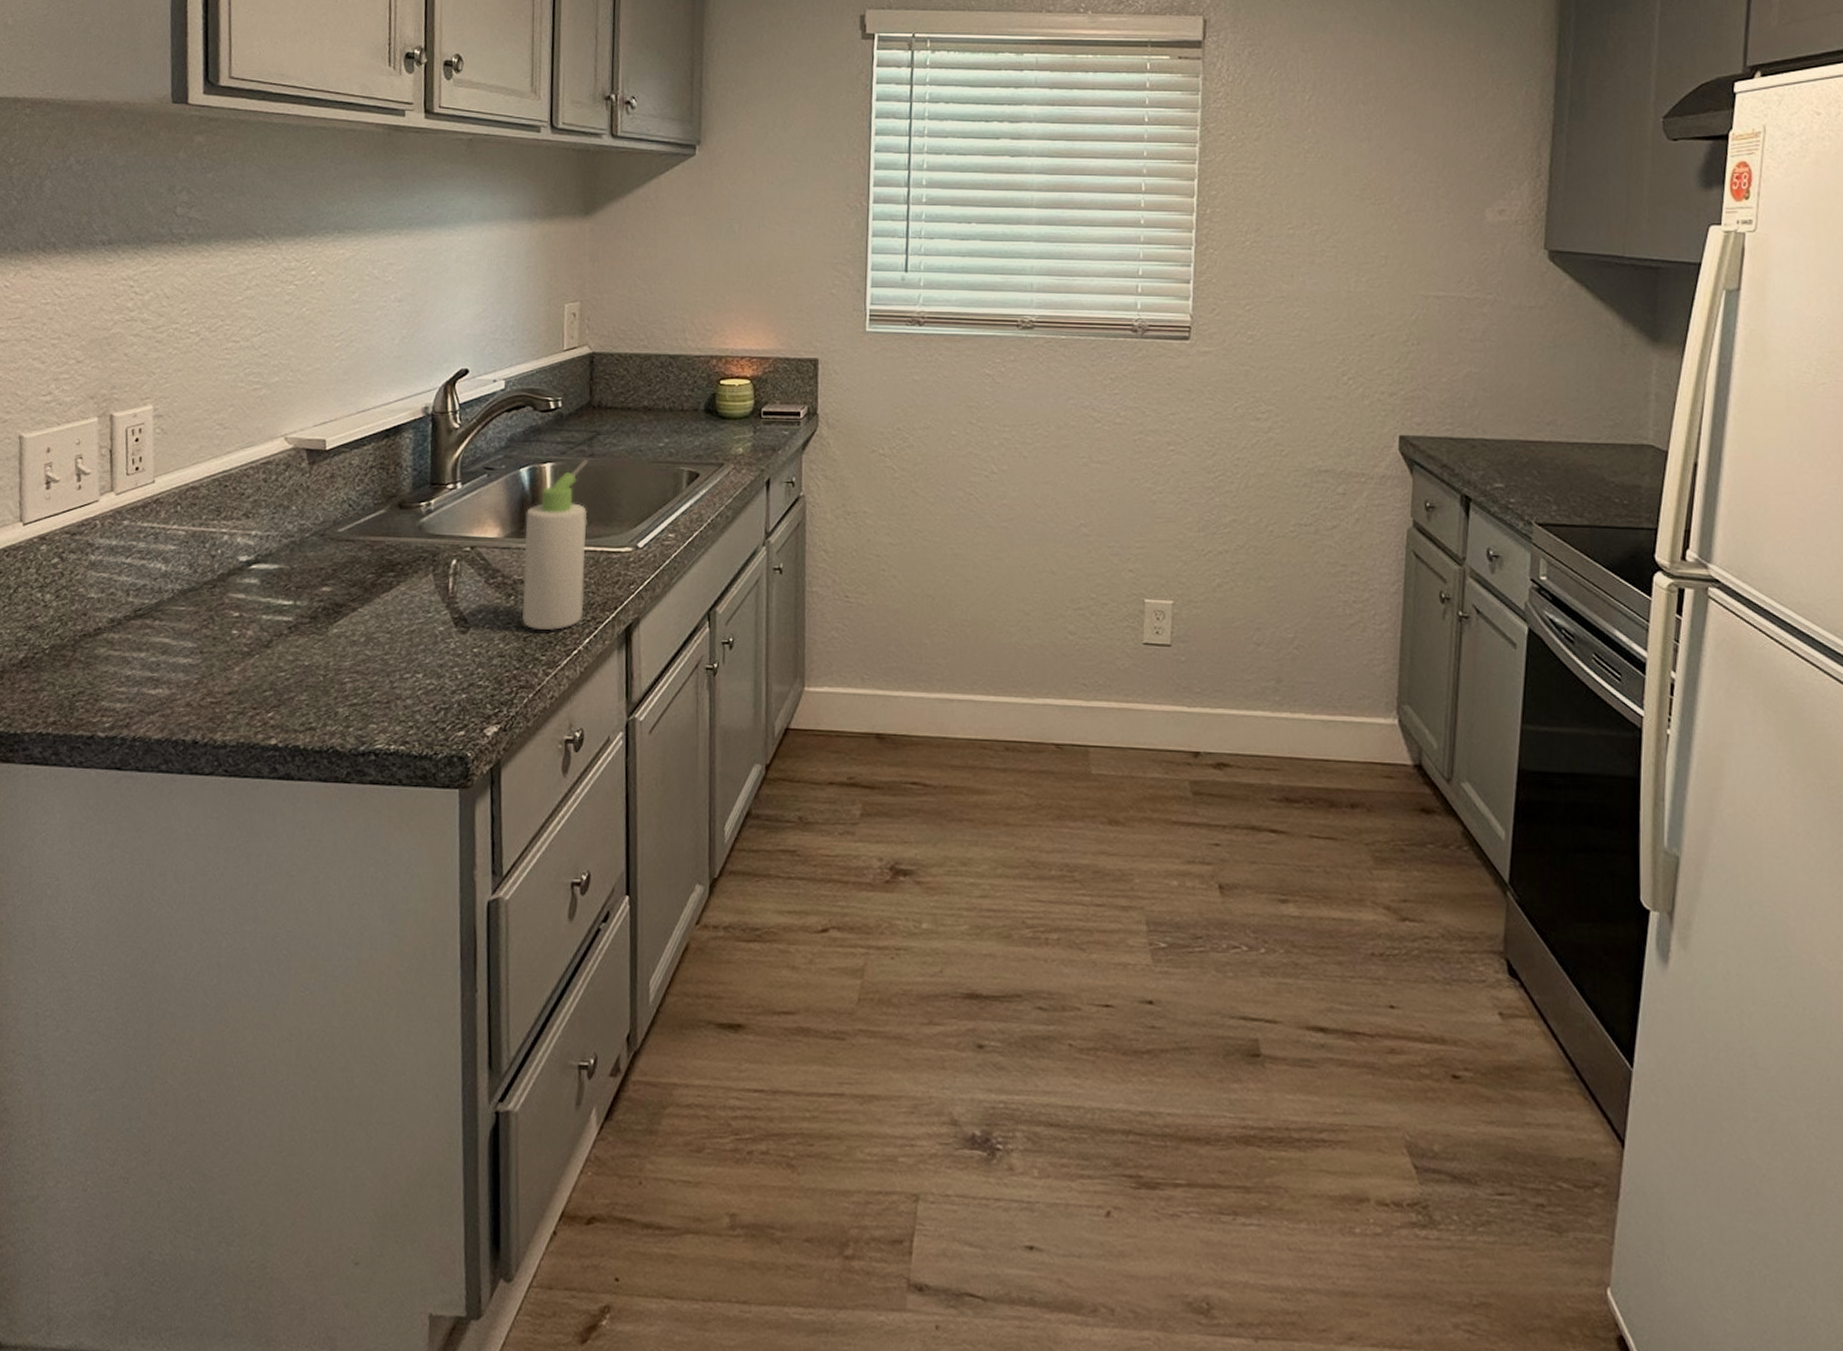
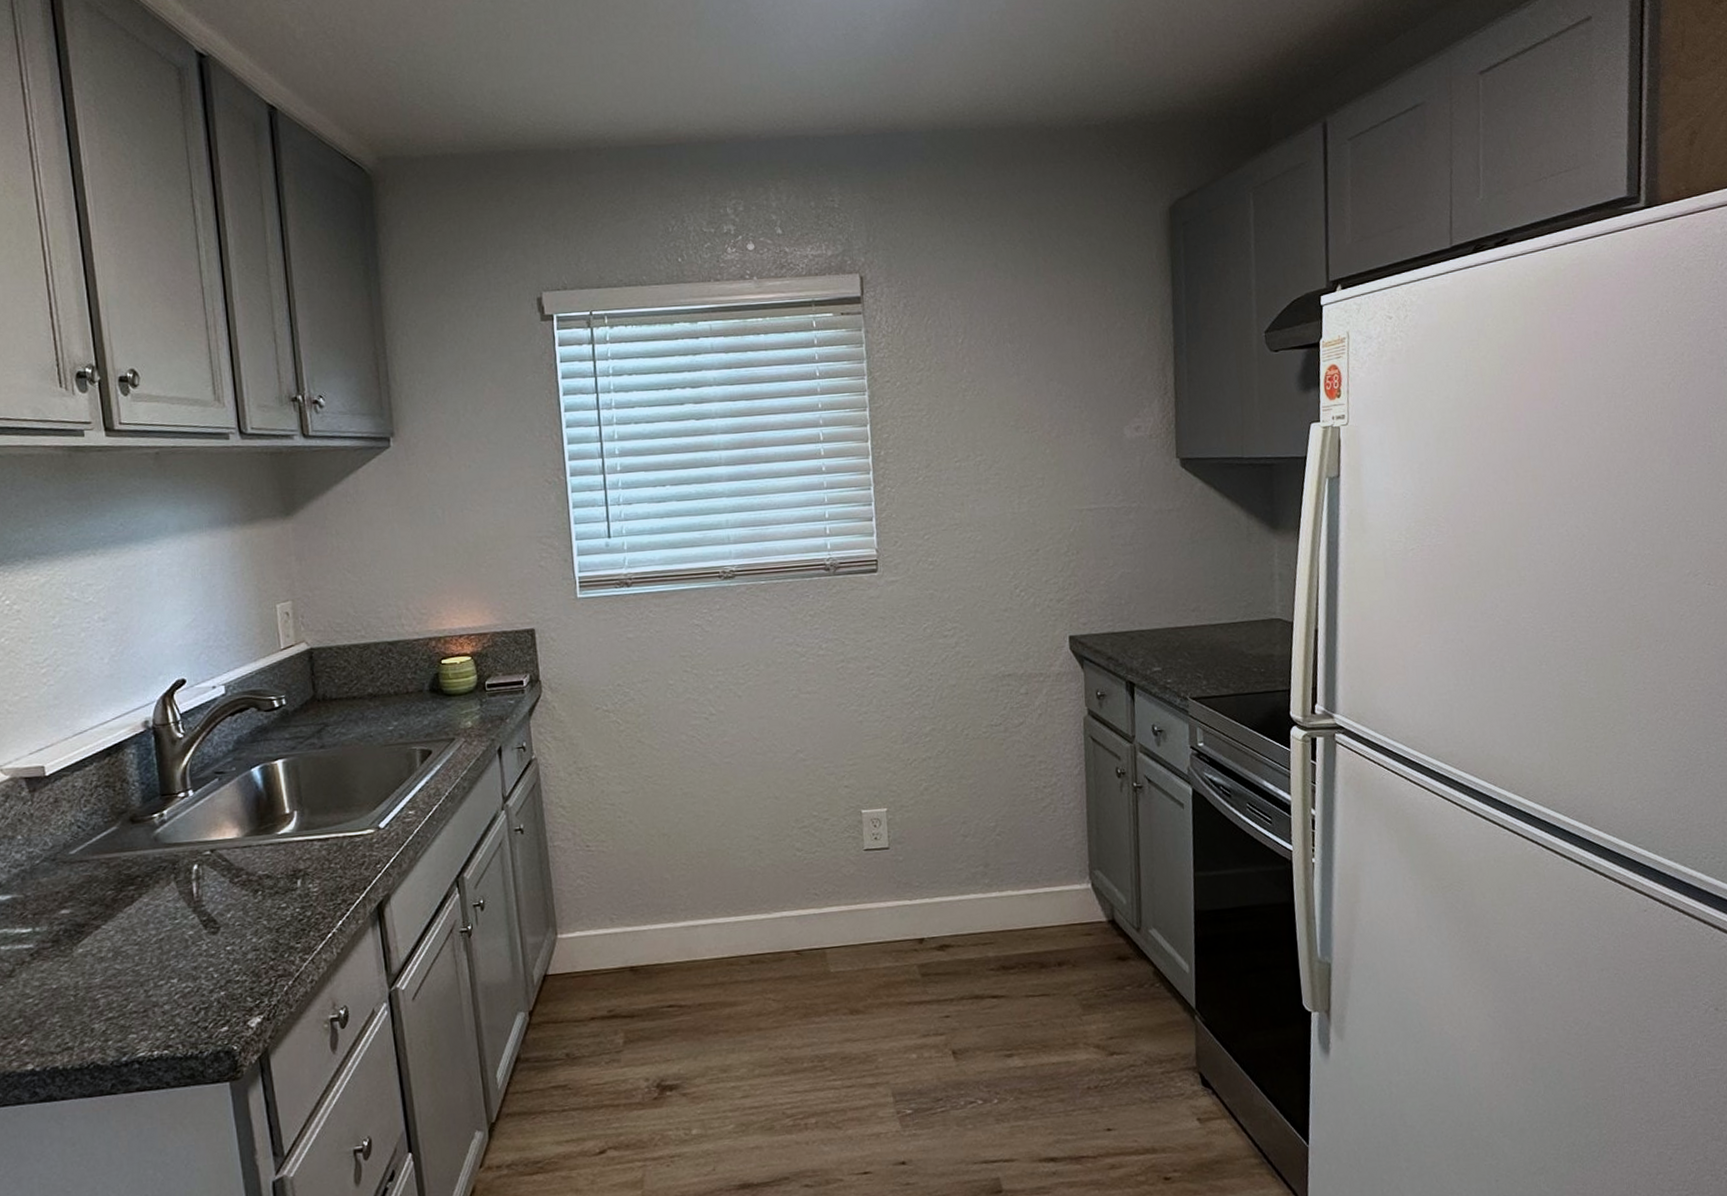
bottle: present [522,459,588,631] -> none [263,751,334,920]

